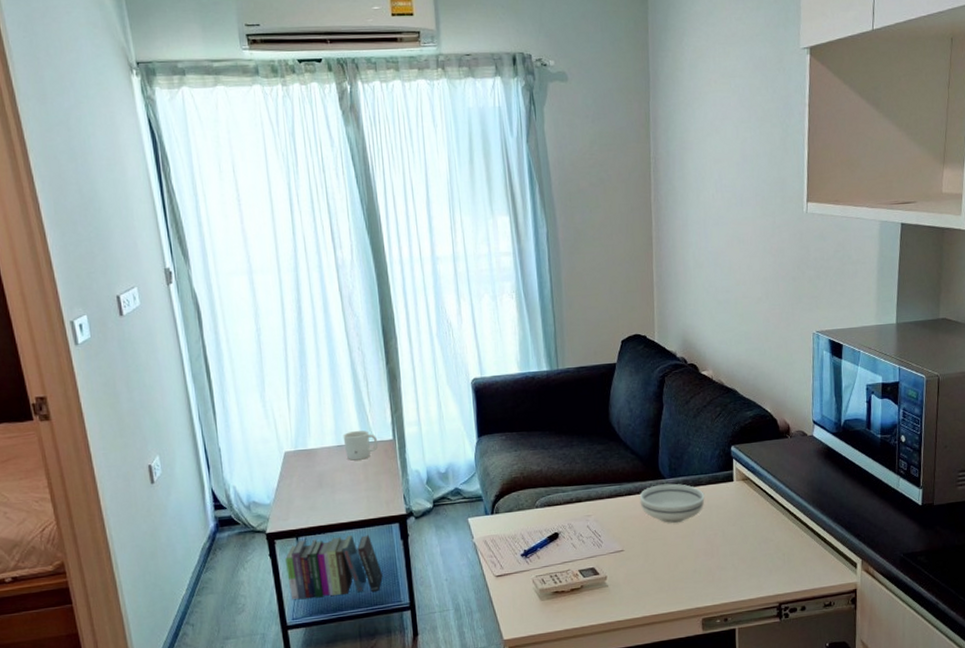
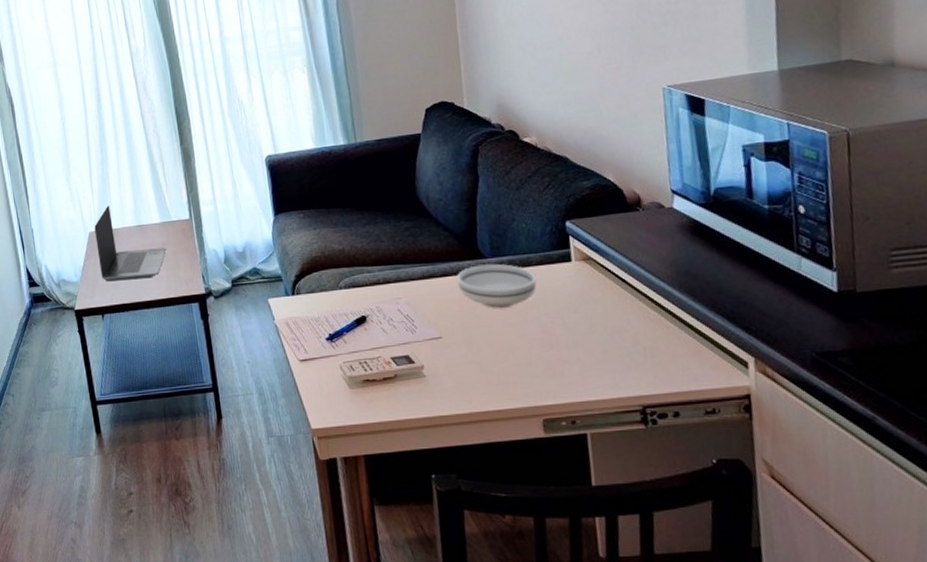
books: present [285,535,383,600] -> none [93,314,185,376]
laptop computer: none [290,424,368,504] -> present [94,205,167,282]
mug: present [343,430,379,461] -> none [142,210,176,240]

